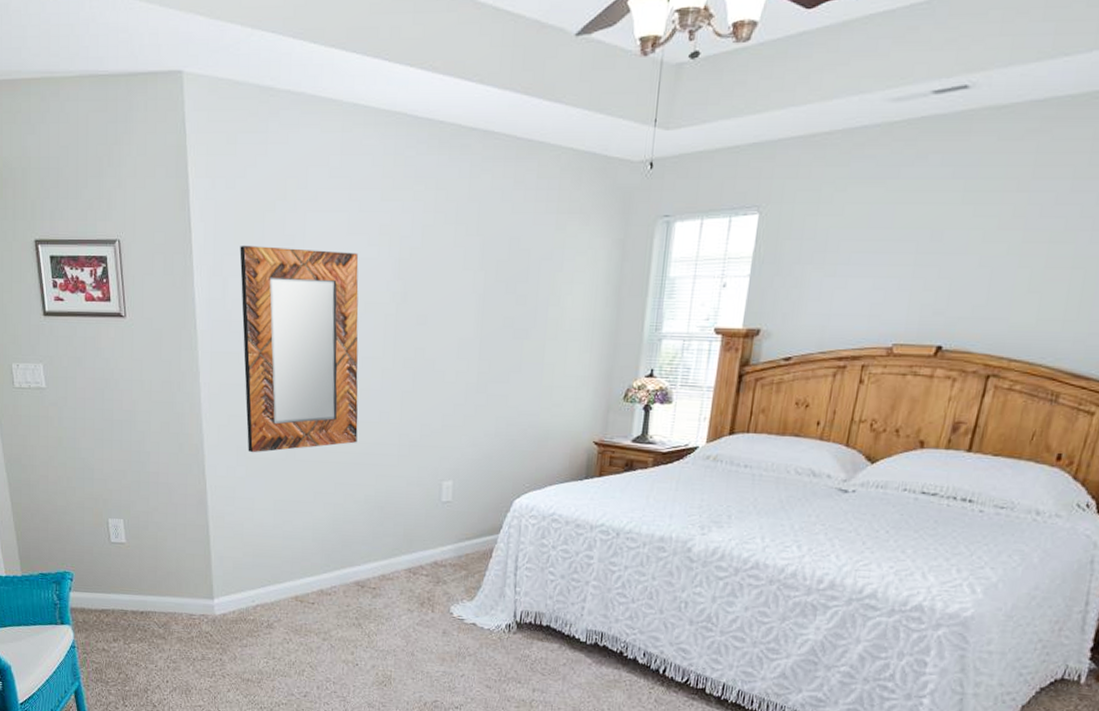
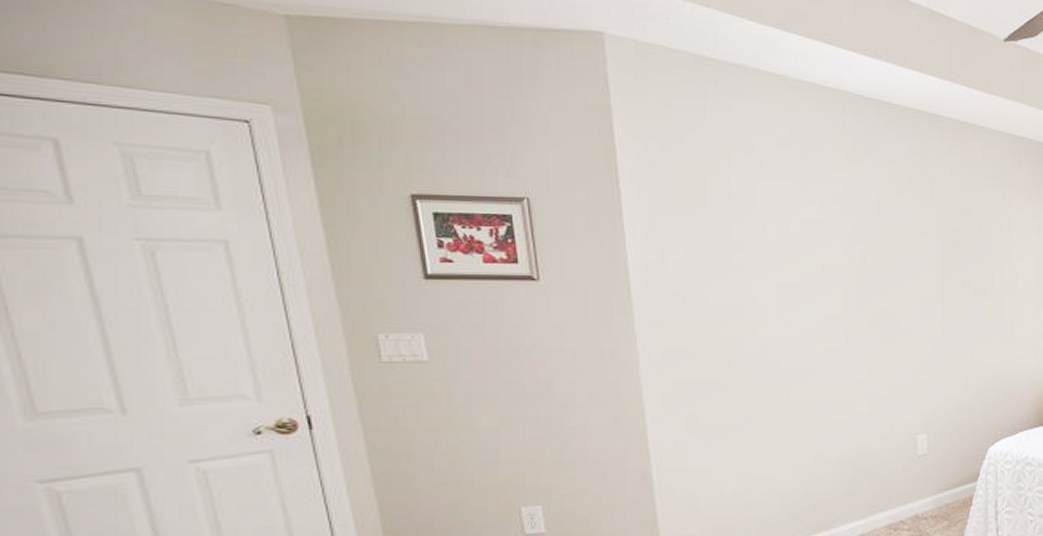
home mirror: present [239,245,359,453] -> none [679,207,824,420]

